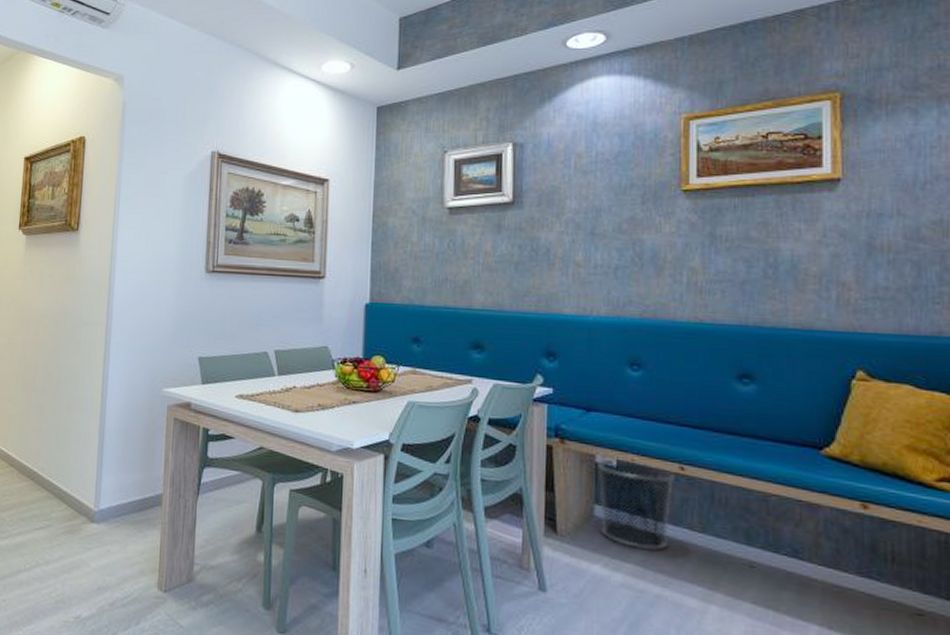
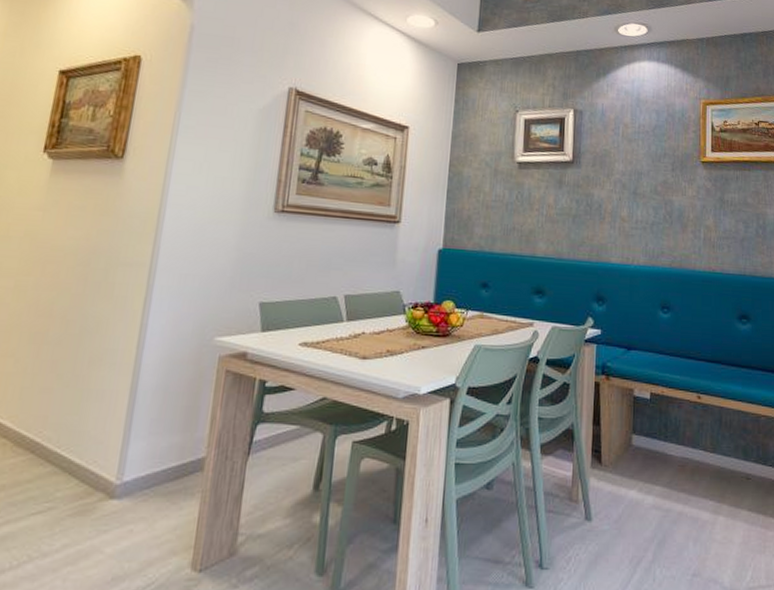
waste bin: present [597,459,675,550] -> none [635,392,694,471]

